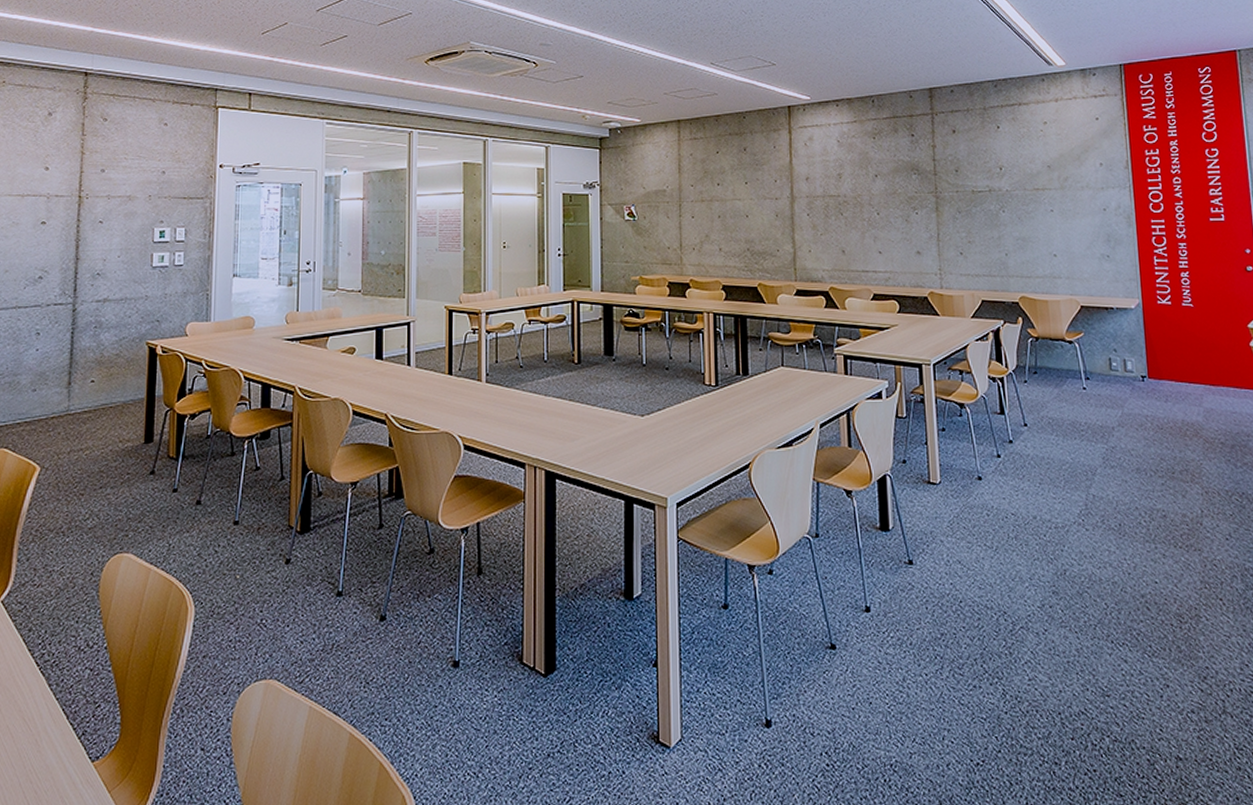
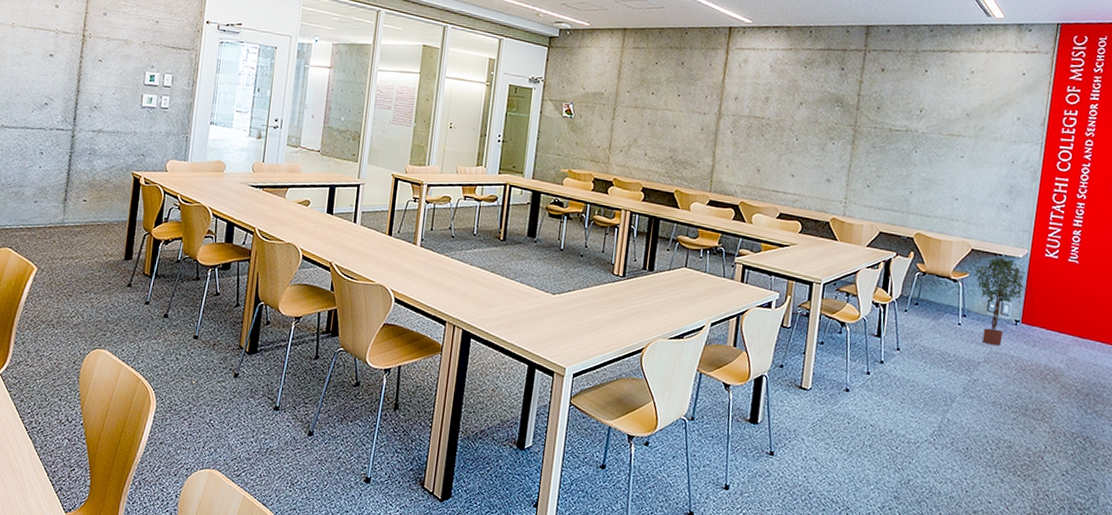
potted tree: none [1087,310,1147,406] -> present [974,257,1027,346]

